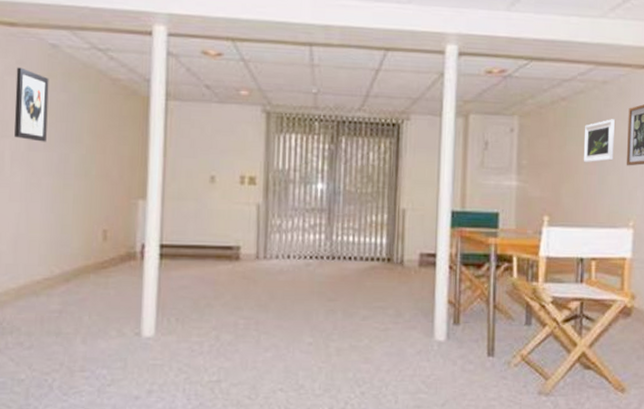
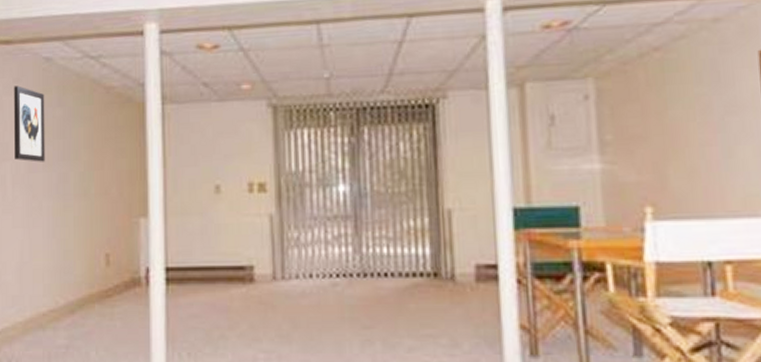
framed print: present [583,119,615,163] -> none [693,68,743,131]

